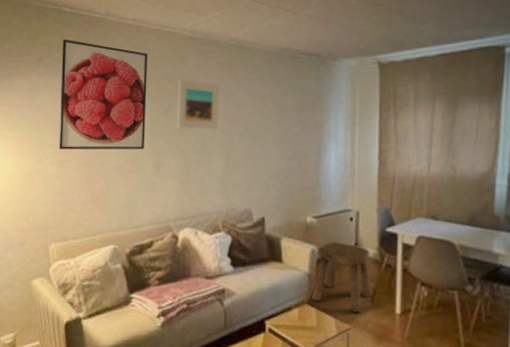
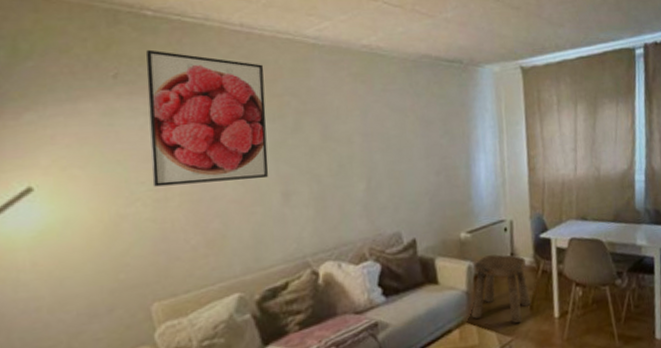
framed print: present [177,79,220,130] -> none [304,93,357,150]

